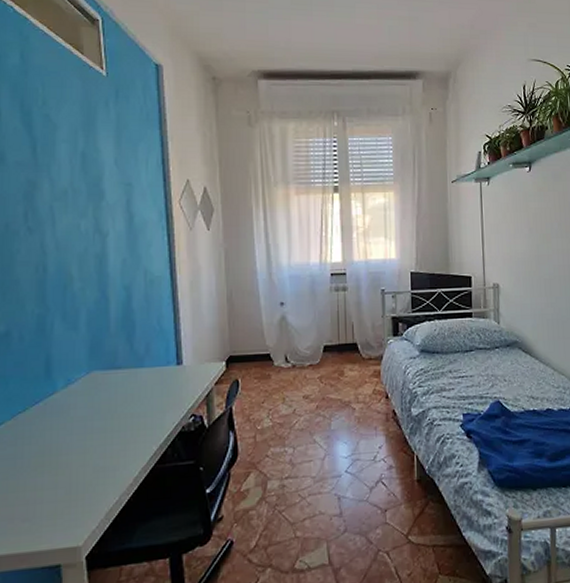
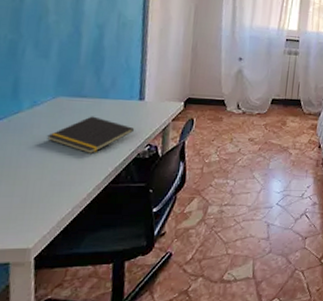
notepad: none [84,389,176,433] -> present [46,116,135,155]

